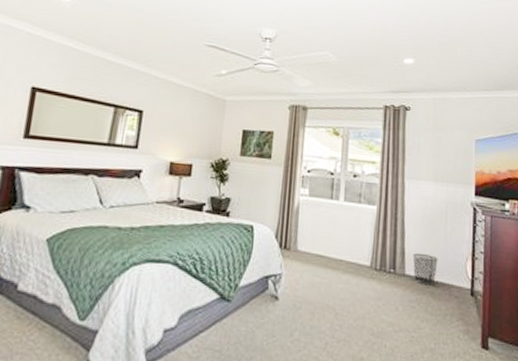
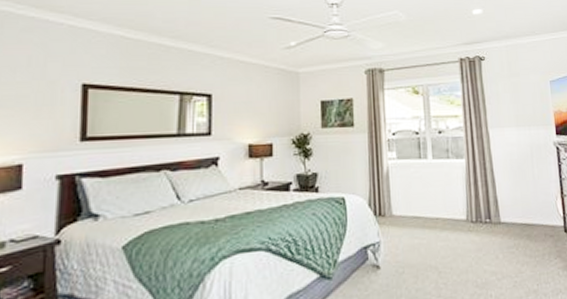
waste bin: present [412,253,438,286] -> none [505,198,531,230]

